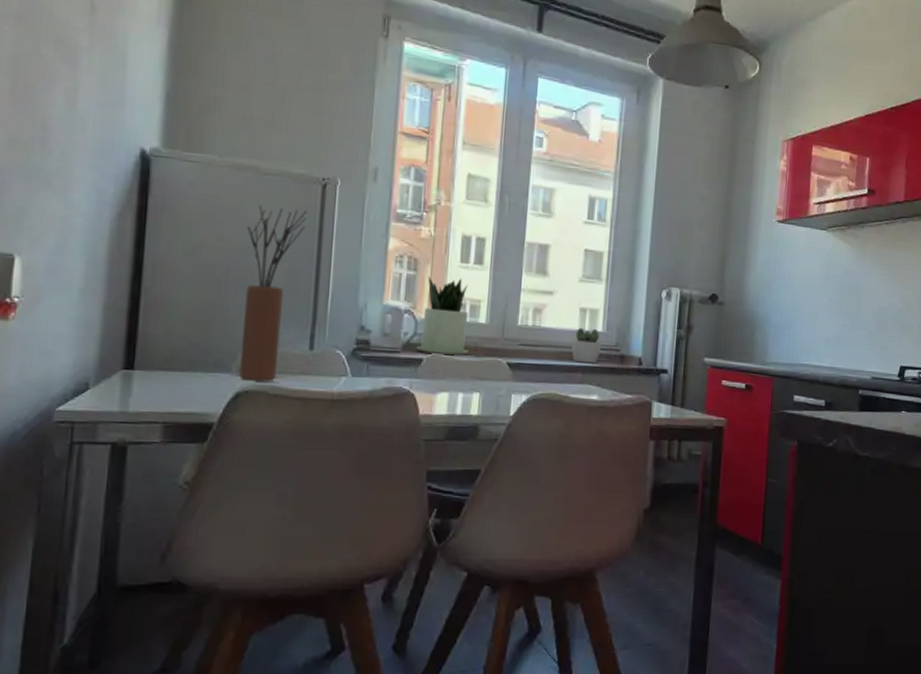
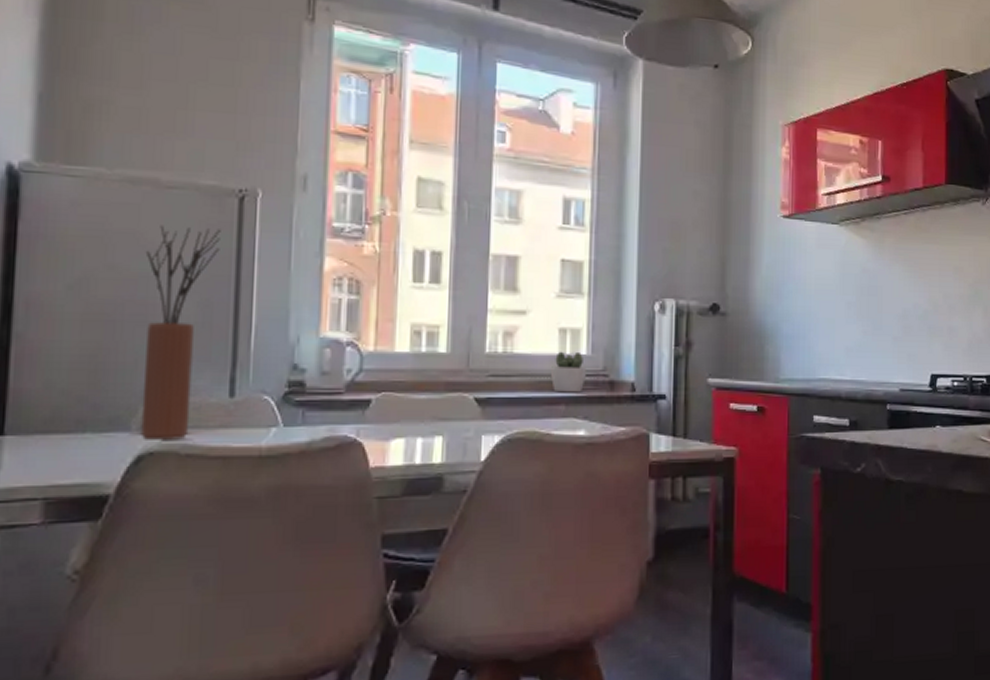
planter: present [415,277,469,356] -> none [362,300,427,394]

